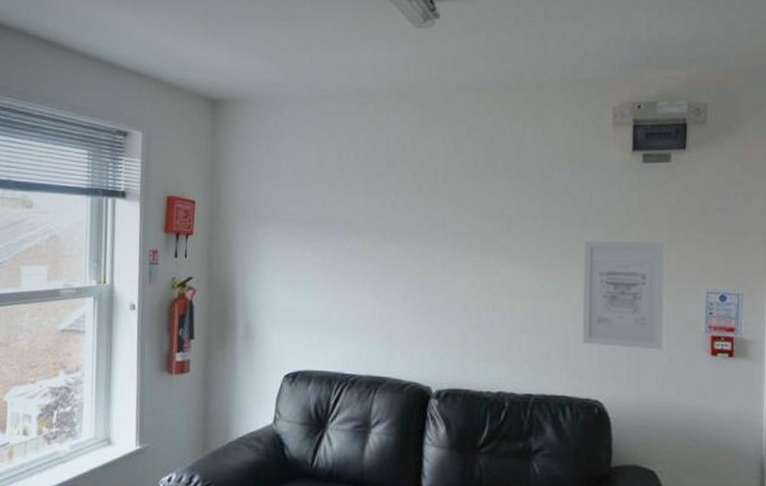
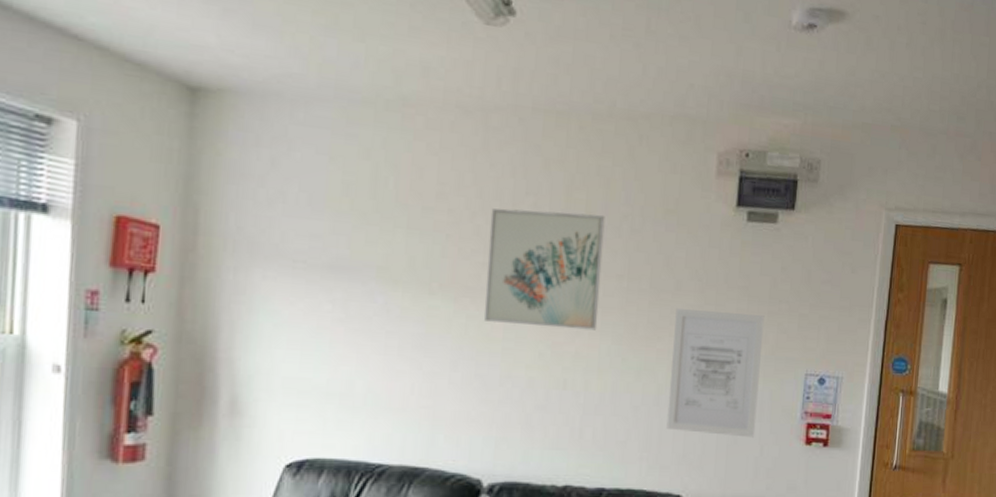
wall art: none [426,167,520,262] -> present [484,208,605,331]

